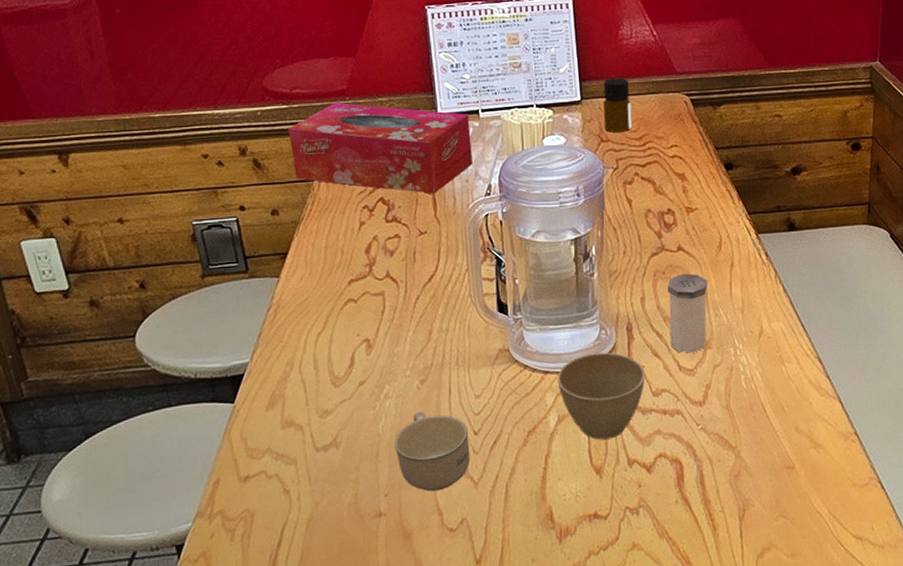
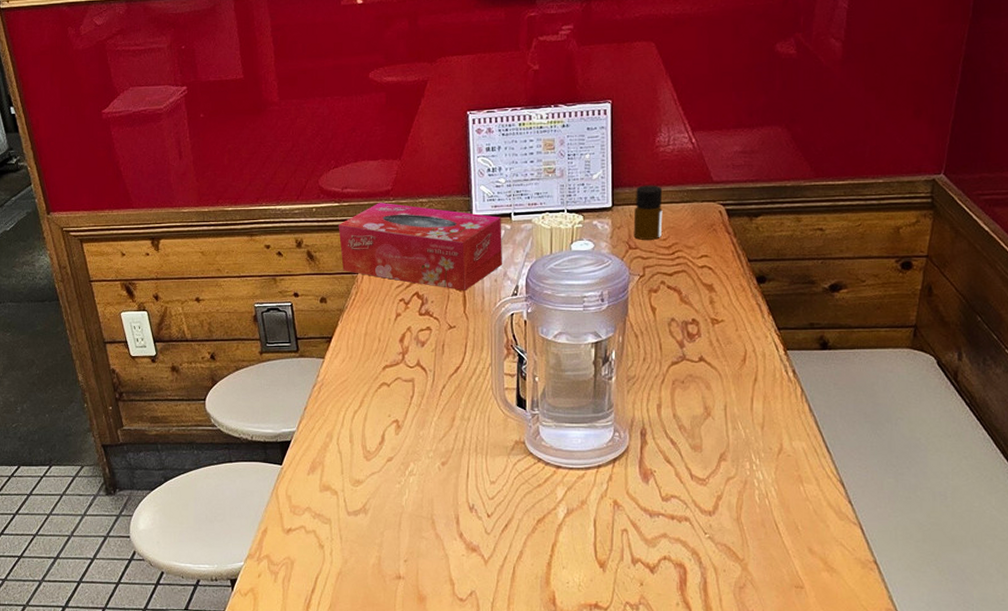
cup: present [394,411,470,492] -> none [416,490,482,563]
cup: present [557,352,645,440] -> none [569,453,656,536]
salt shaker: present [667,273,708,353] -> none [684,385,728,463]

